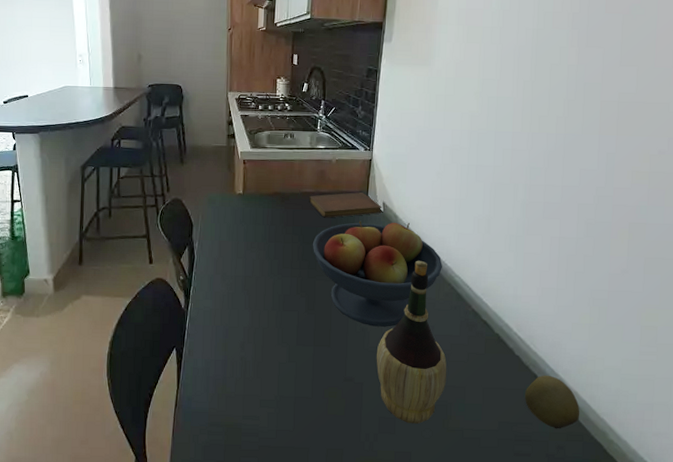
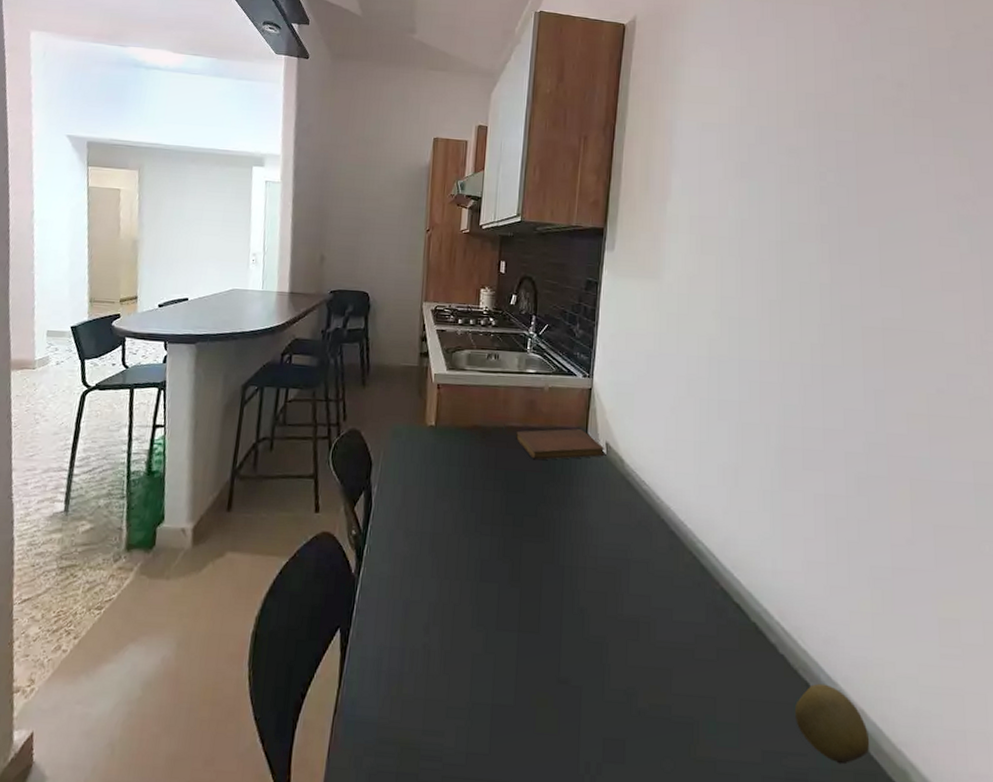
fruit bowl: present [312,221,442,327] -> none [518,466,681,609]
wine bottle: present [376,260,447,424] -> none [599,519,691,750]

